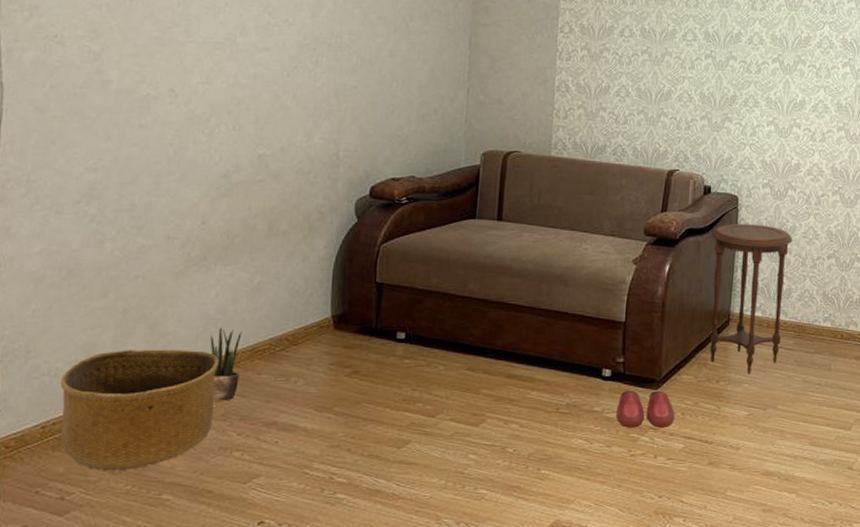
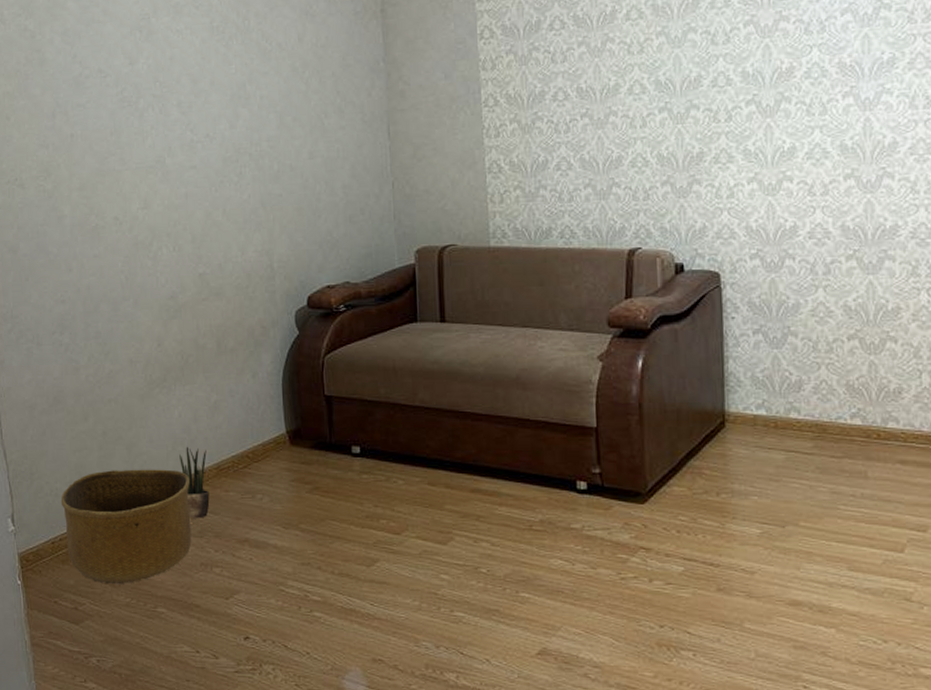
slippers: present [616,390,674,428] -> none [598,504,668,548]
side table: present [709,223,793,375] -> none [691,304,798,486]

